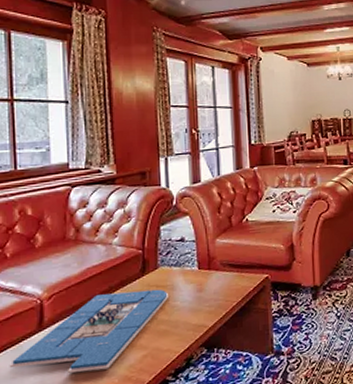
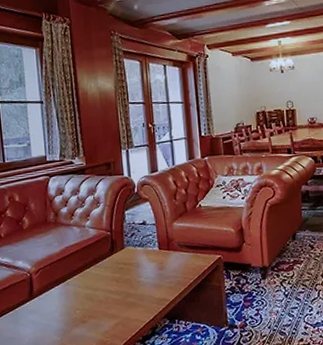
board game: present [9,289,168,373] -> none [8,266,134,336]

